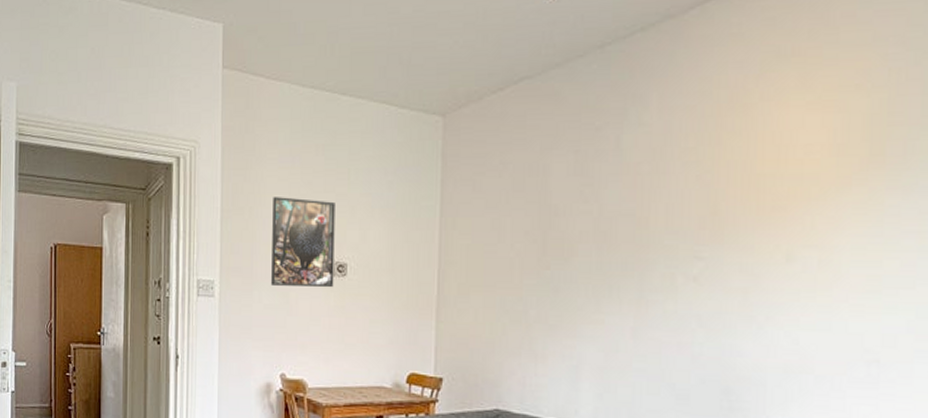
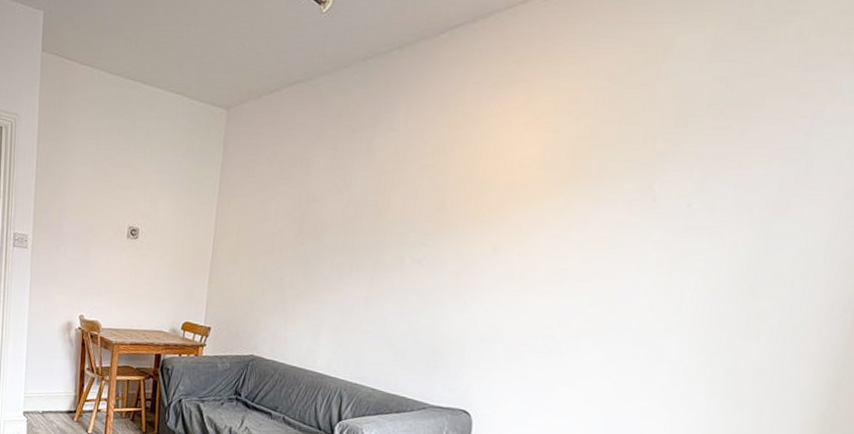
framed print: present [271,197,335,288] -> none [75,168,132,248]

